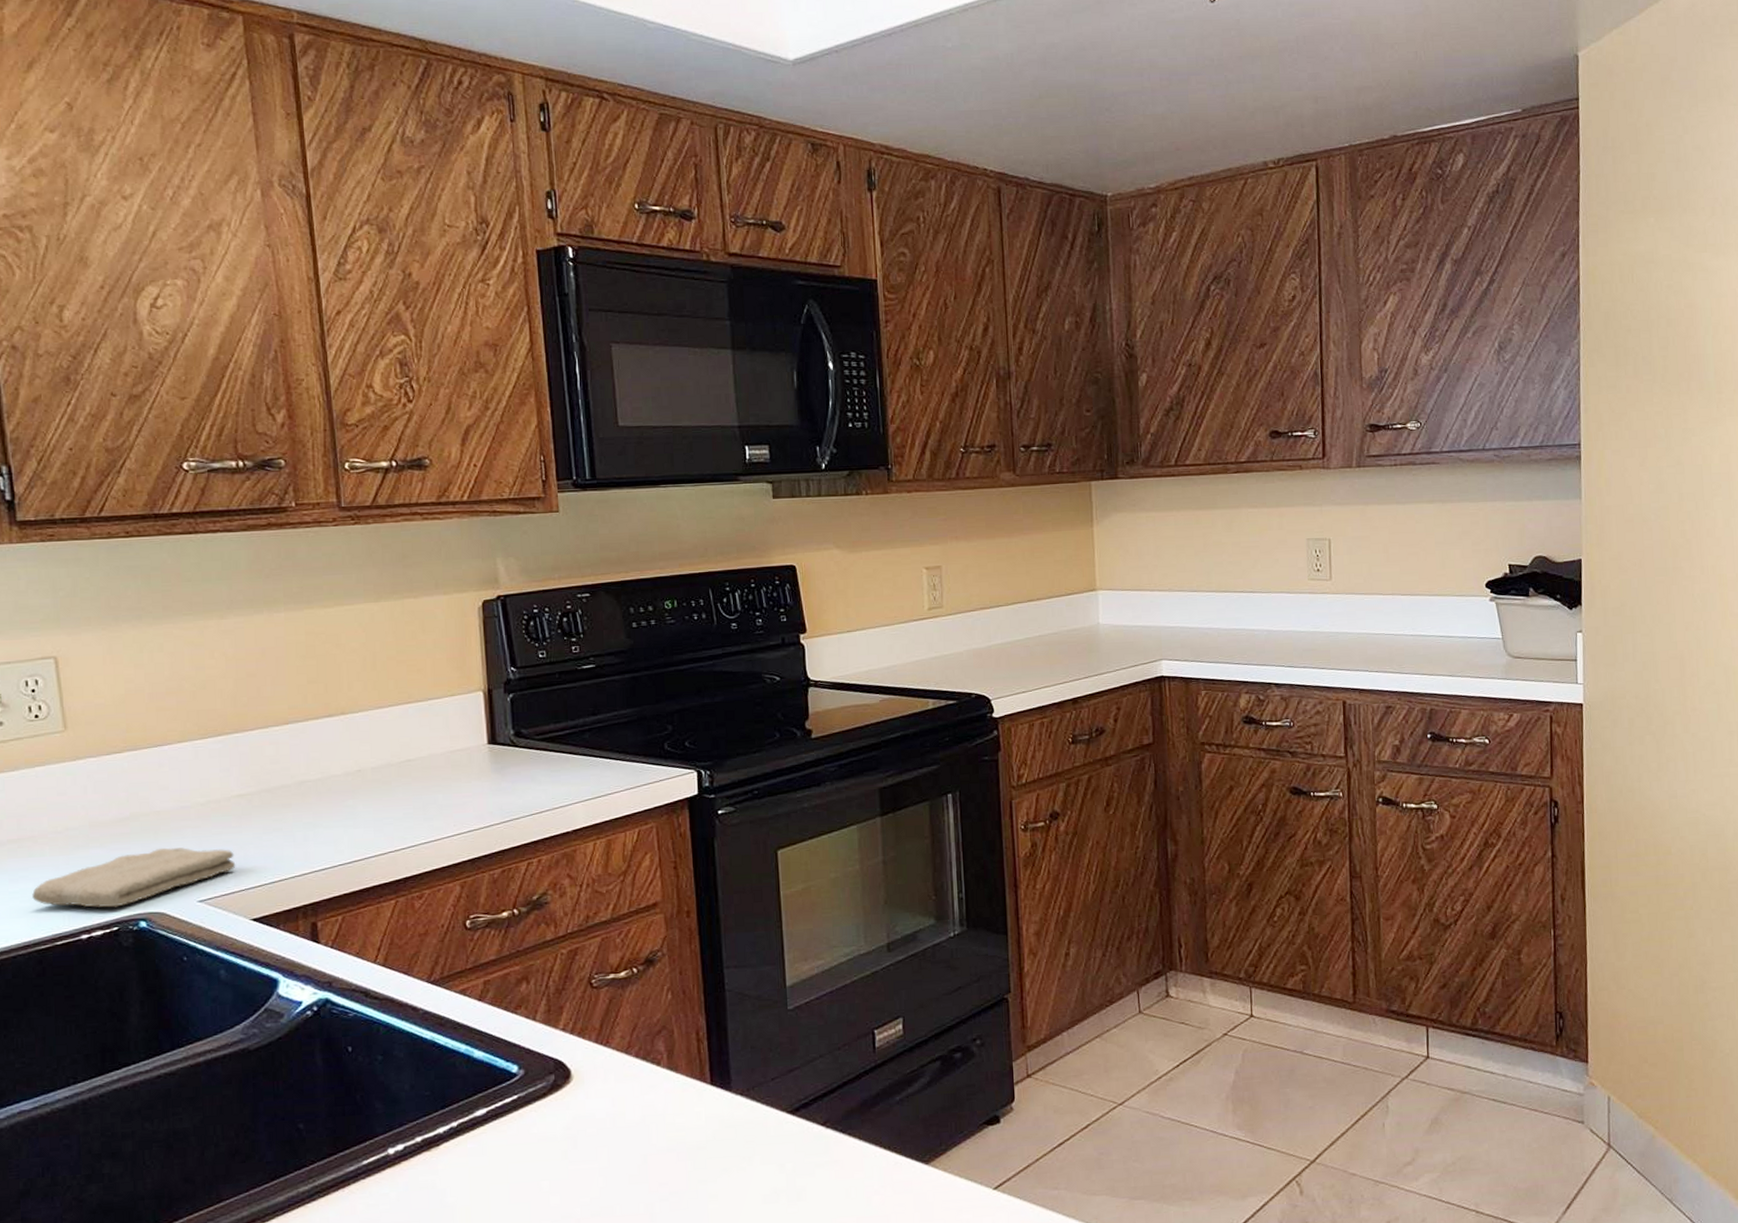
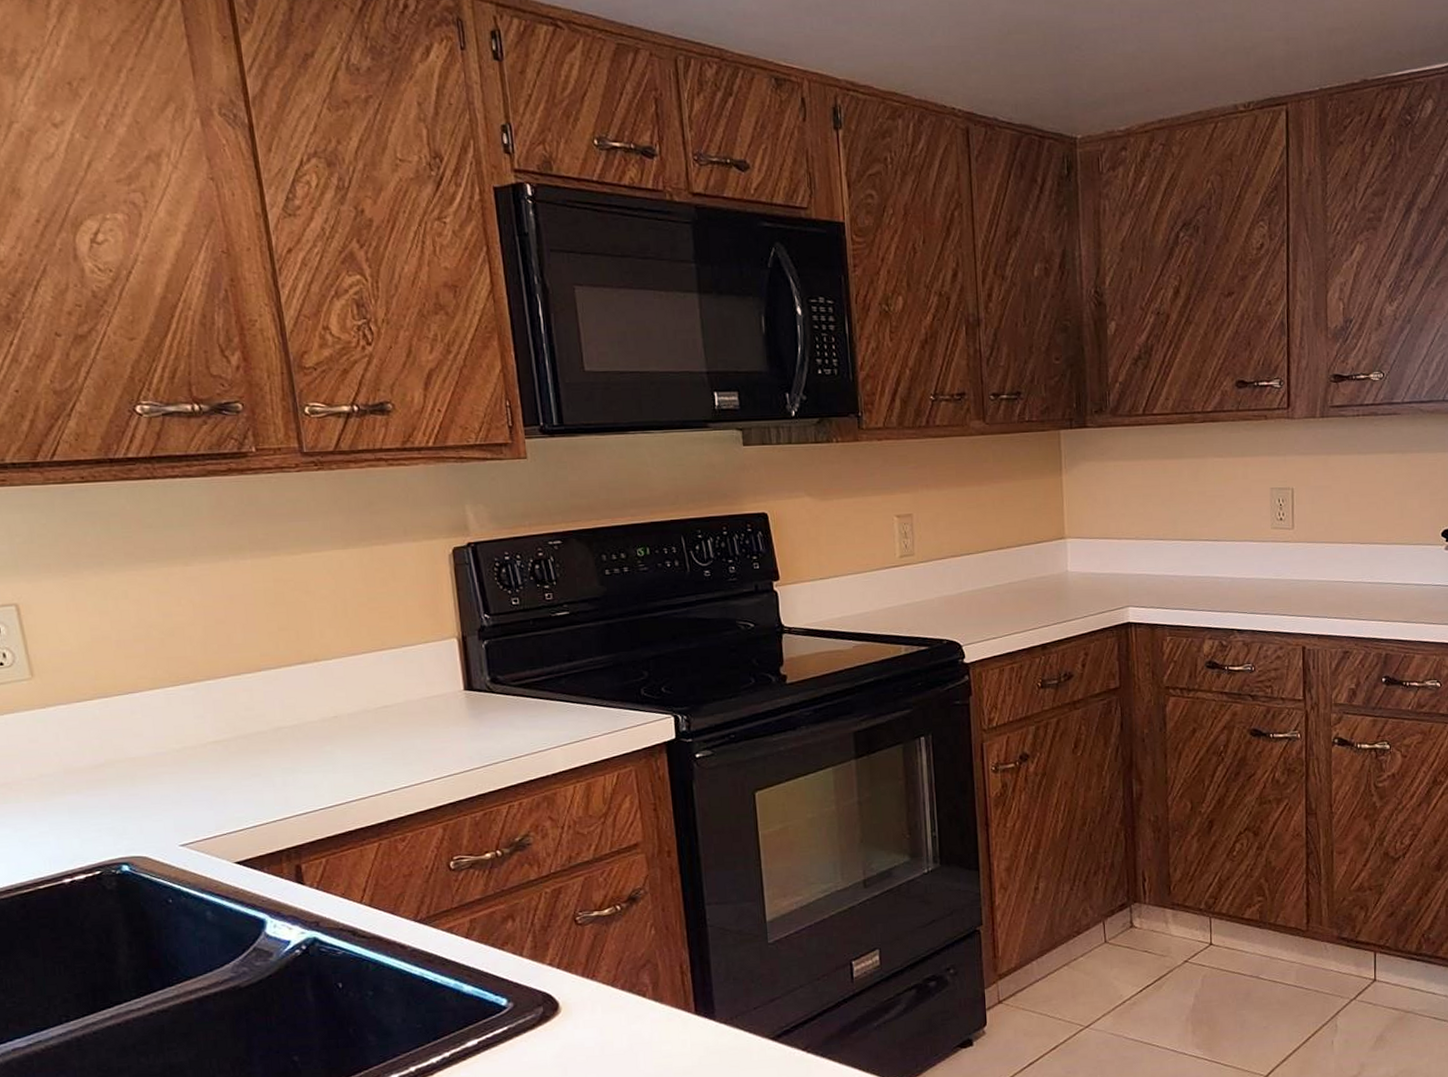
washcloth: present [32,847,236,908] -> none [10,793,216,853]

